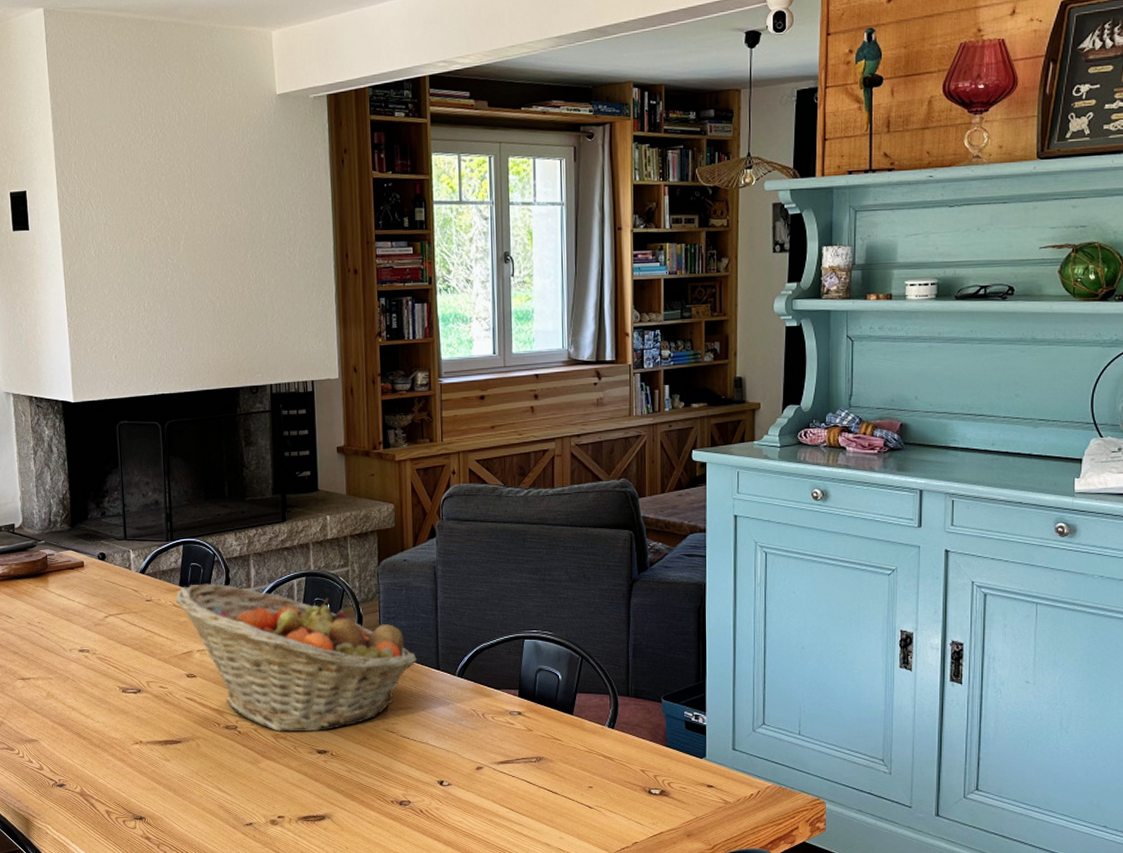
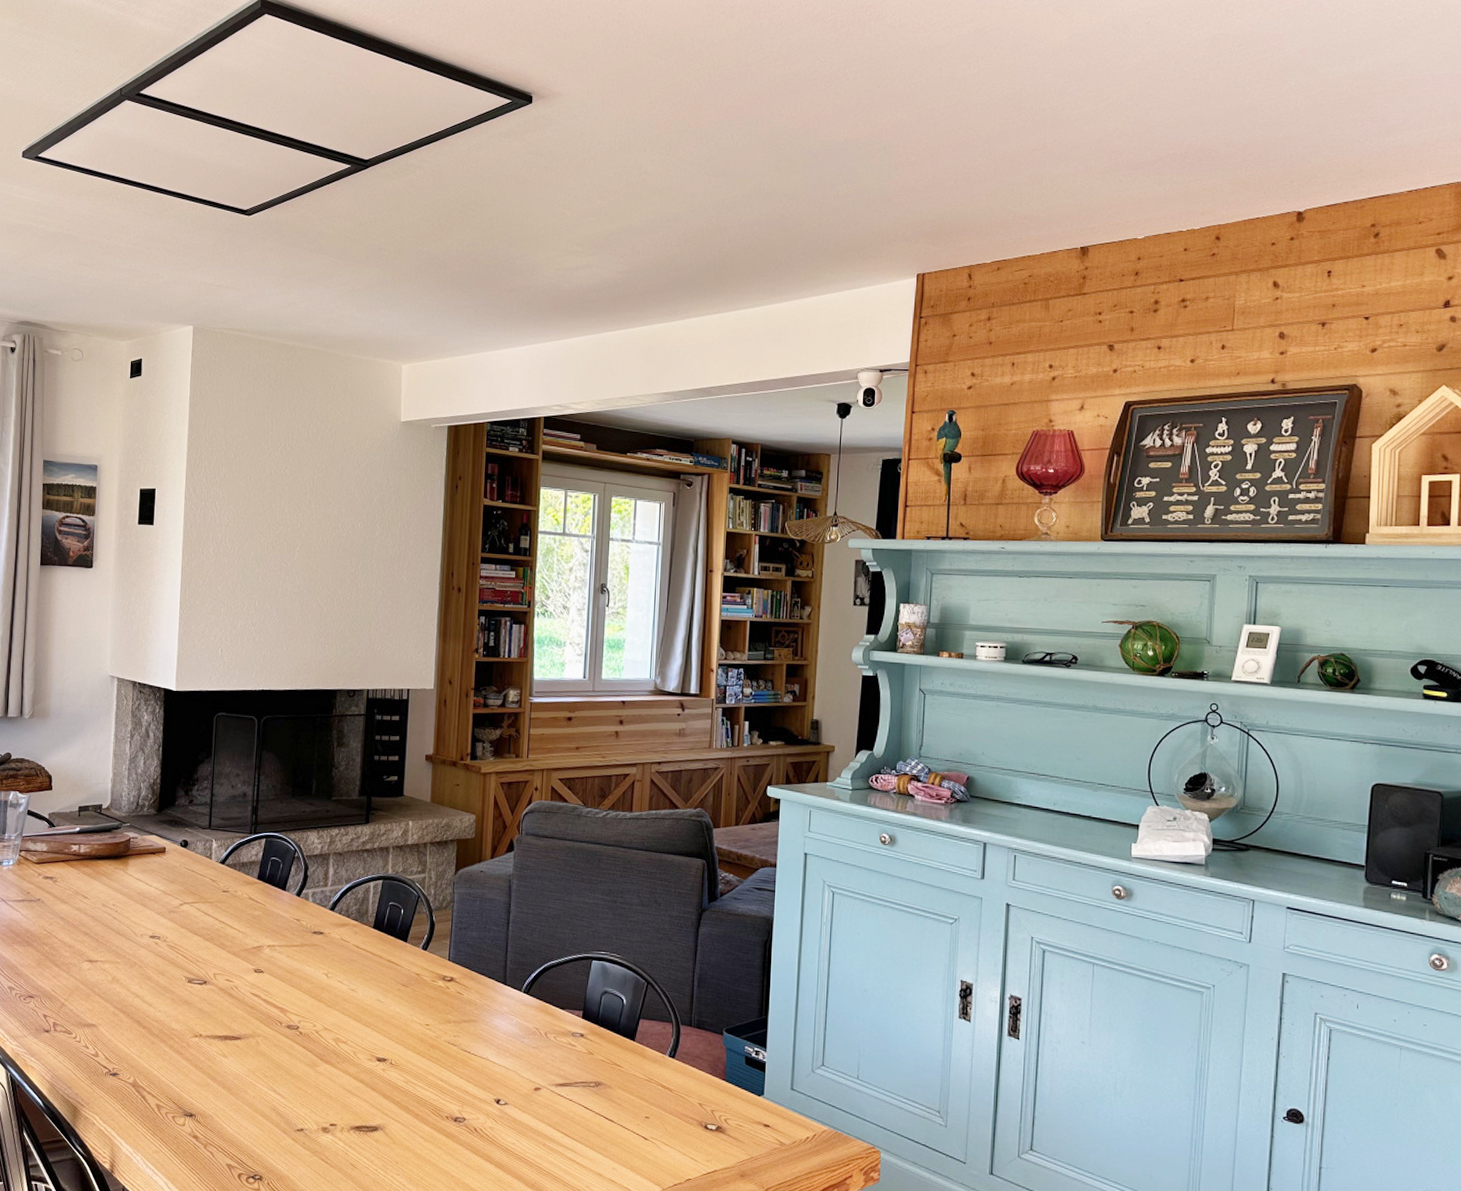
fruit basket: present [176,583,417,733] -> none [252,879,485,1039]

